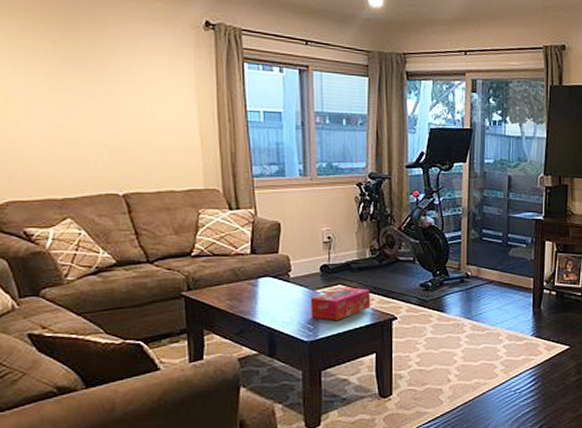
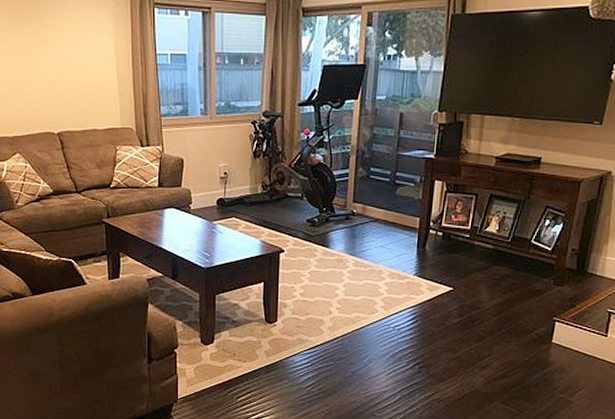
tissue box: present [310,287,371,321] -> none [208,220,261,250]

